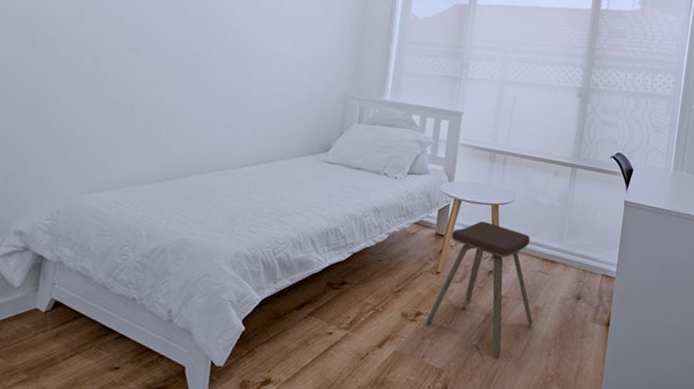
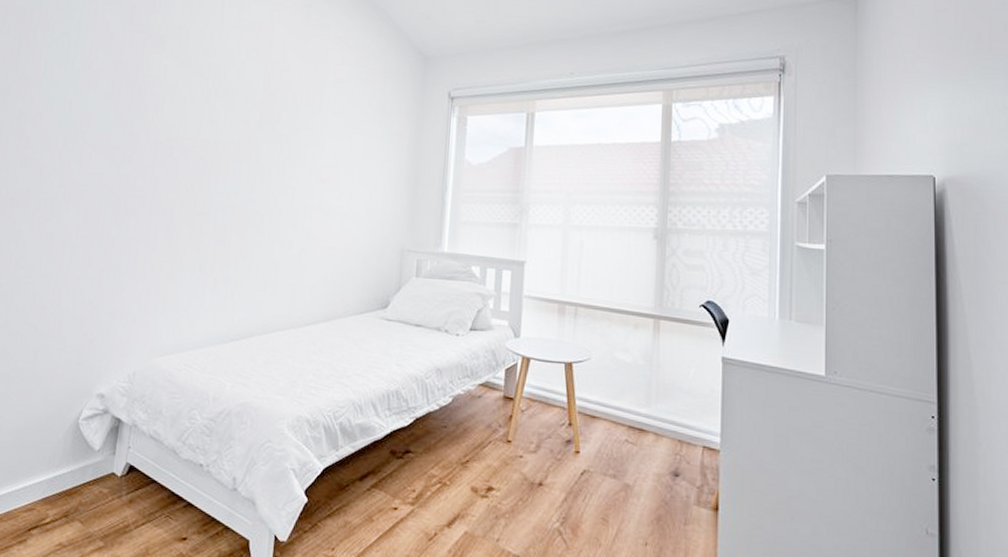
music stool: present [425,221,534,357] -> none [498,382,624,544]

